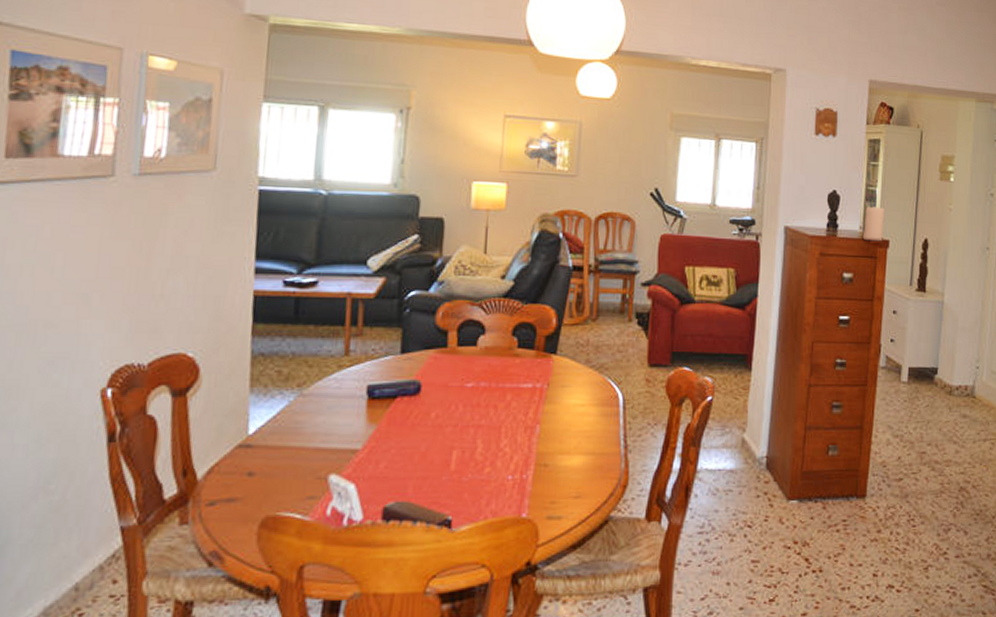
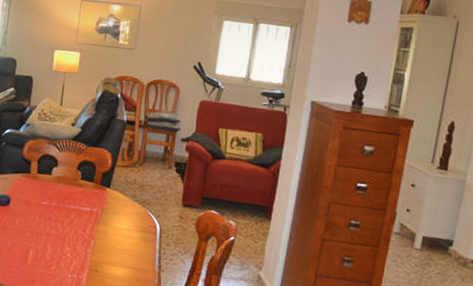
candle: present [862,206,884,242] -> none [387,88,411,121]

